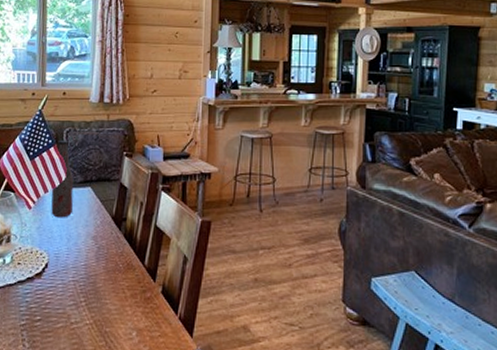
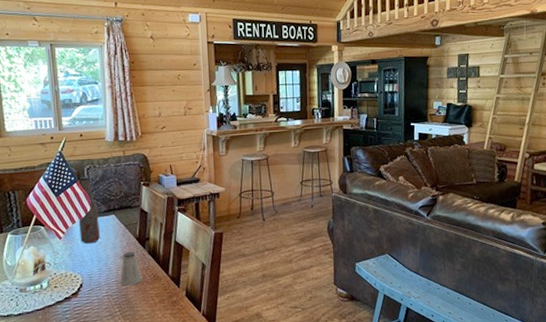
saltshaker: none [89,232,115,273] -> present [120,252,143,286]

